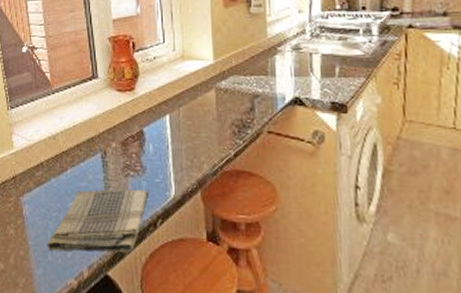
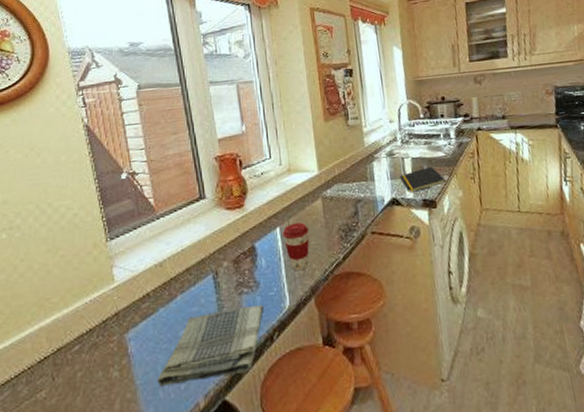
coffee cup: none [171,112,200,162] -> present [282,222,309,271]
notepad: none [305,66,361,93] -> present [399,167,446,193]

